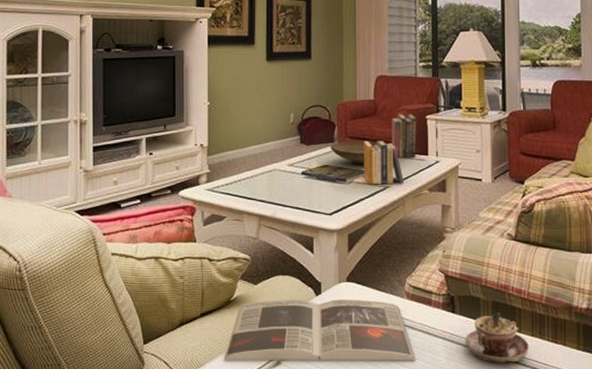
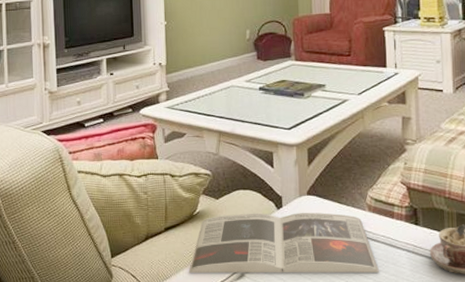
decorative bowl: present [330,141,395,166] -> none [287,55,353,80]
books: present [363,140,404,185] -> none [320,54,363,99]
books: present [391,114,418,158] -> none [348,26,375,71]

